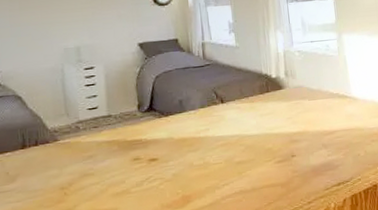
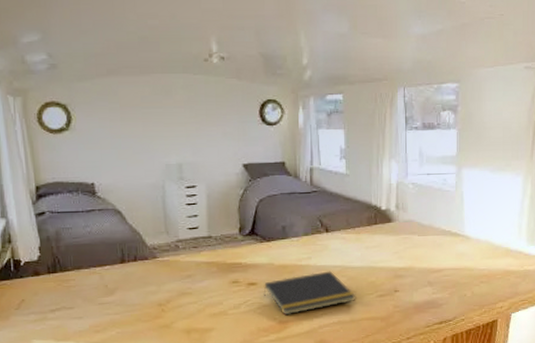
notepad: none [165,141,256,189] -> present [264,271,356,316]

